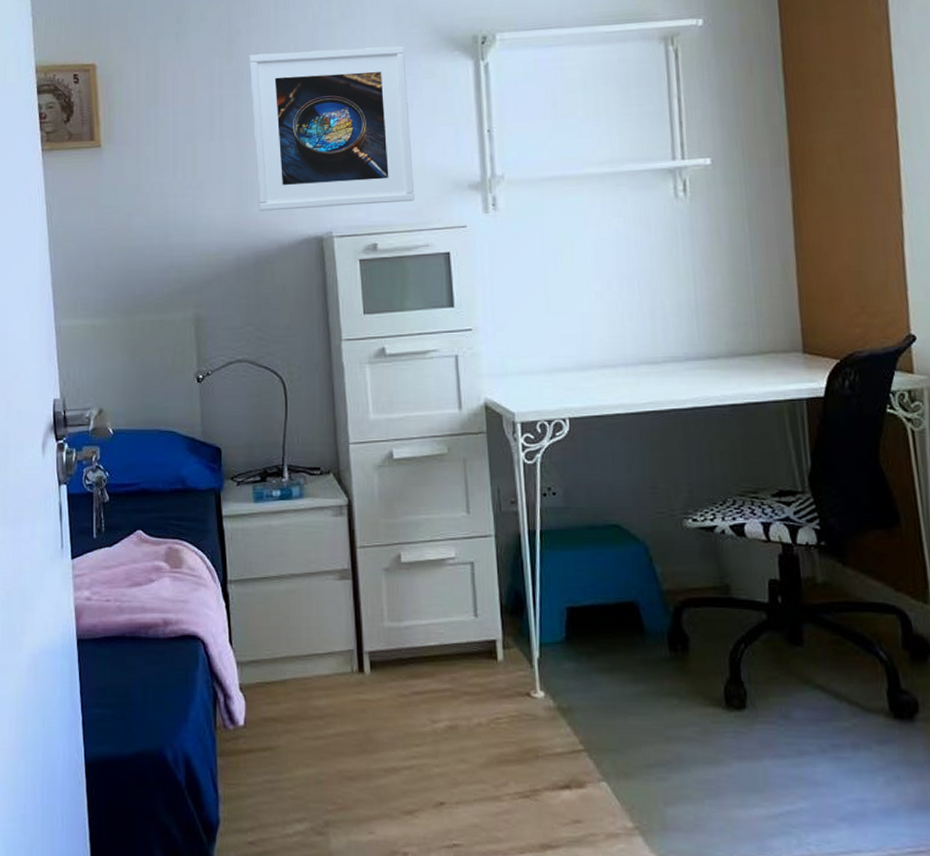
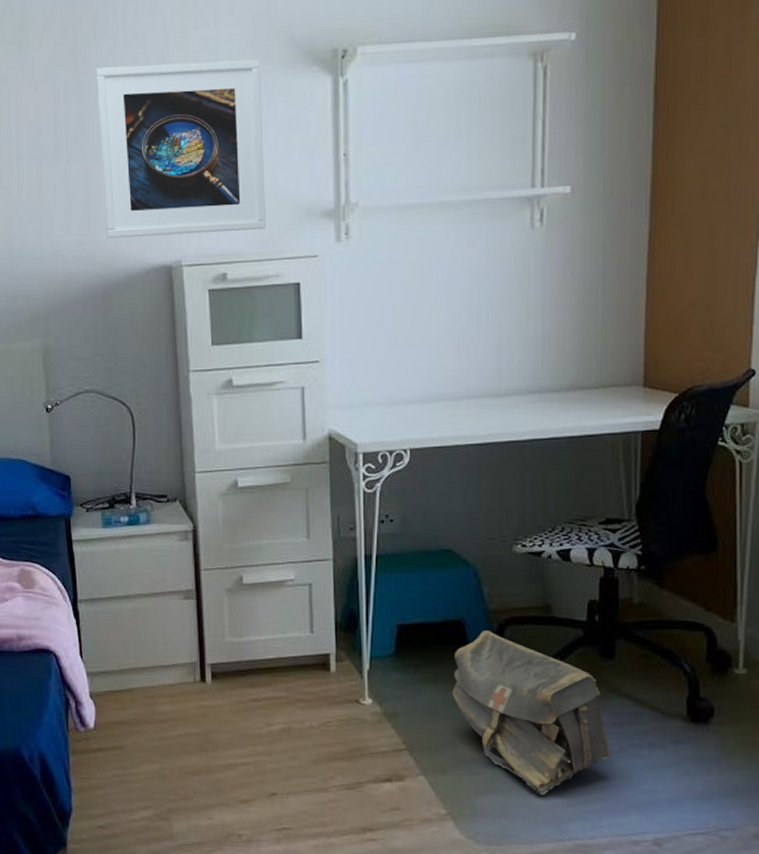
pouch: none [630,614,811,805] -> present [452,631,611,795]

